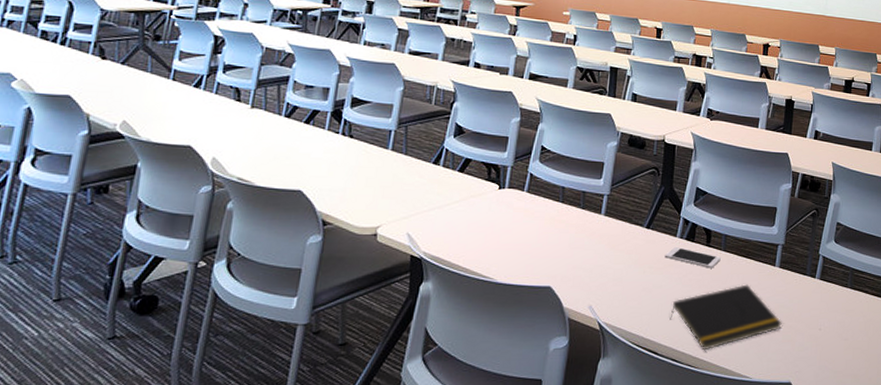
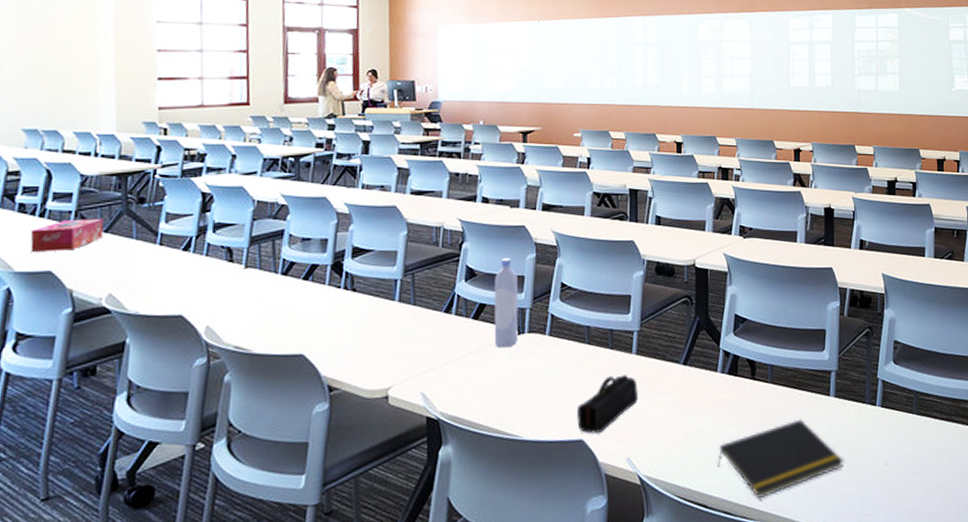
tissue box: none [51,49,121,78] -> present [30,218,104,252]
bottle: none [477,119,502,200] -> present [494,257,519,348]
pencil case: none [547,233,604,282] -> present [577,375,638,434]
cell phone: present [664,246,721,268] -> none [706,382,769,405]

